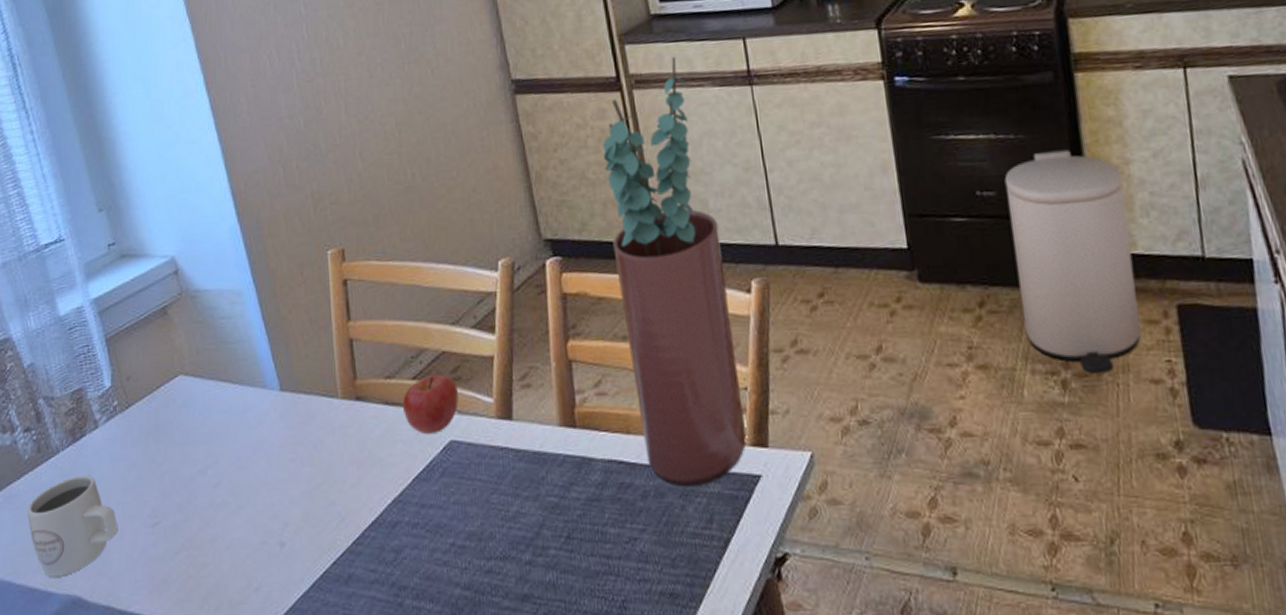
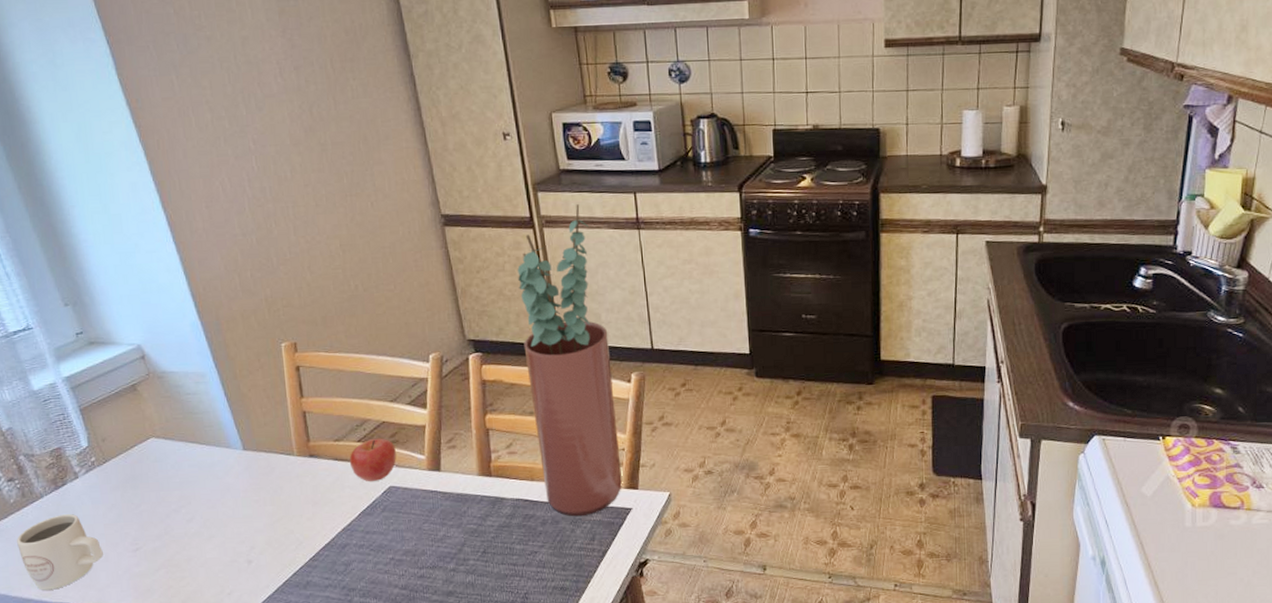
pedal bin: present [1004,149,1141,374] -> none [823,288,906,440]

